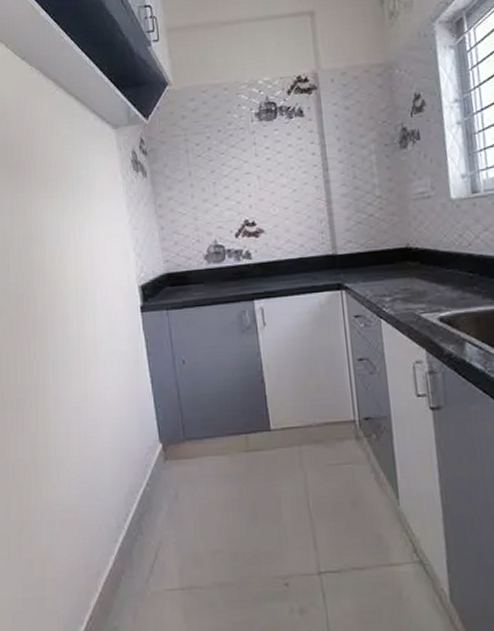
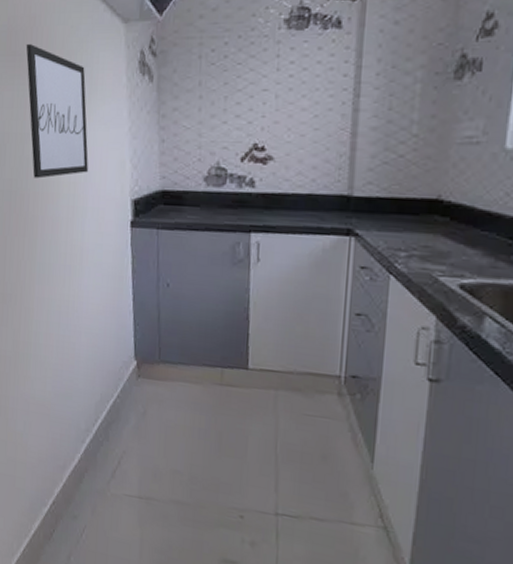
wall art: none [21,155,95,279] -> present [26,44,89,179]

